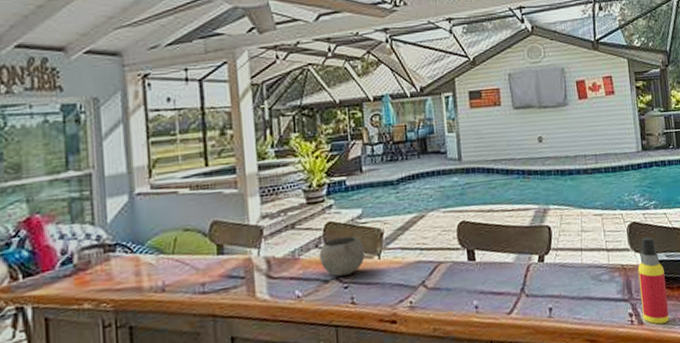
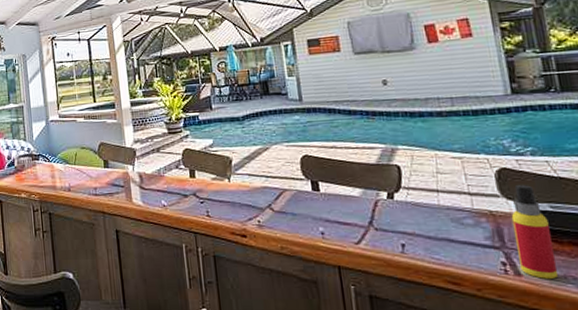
bowl: present [319,235,365,277] -> none [179,160,217,193]

